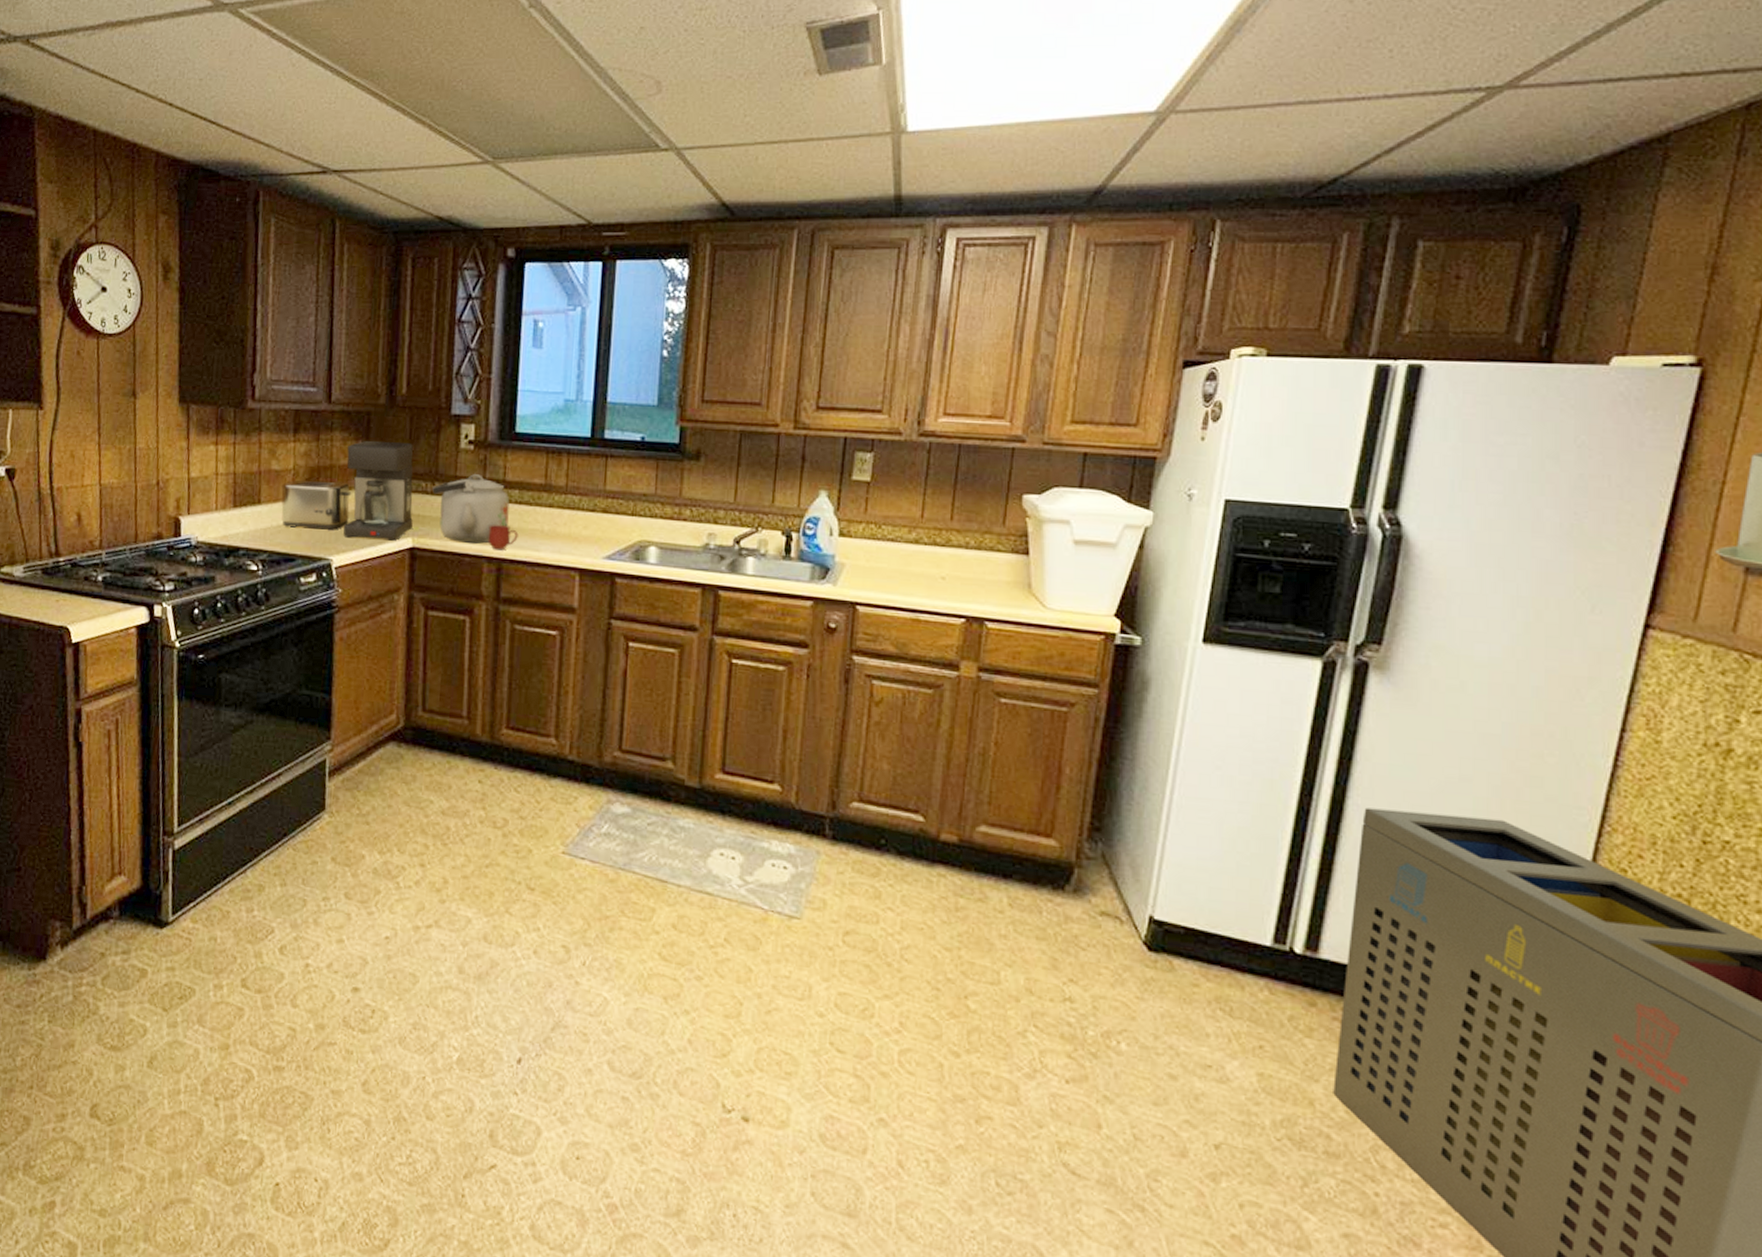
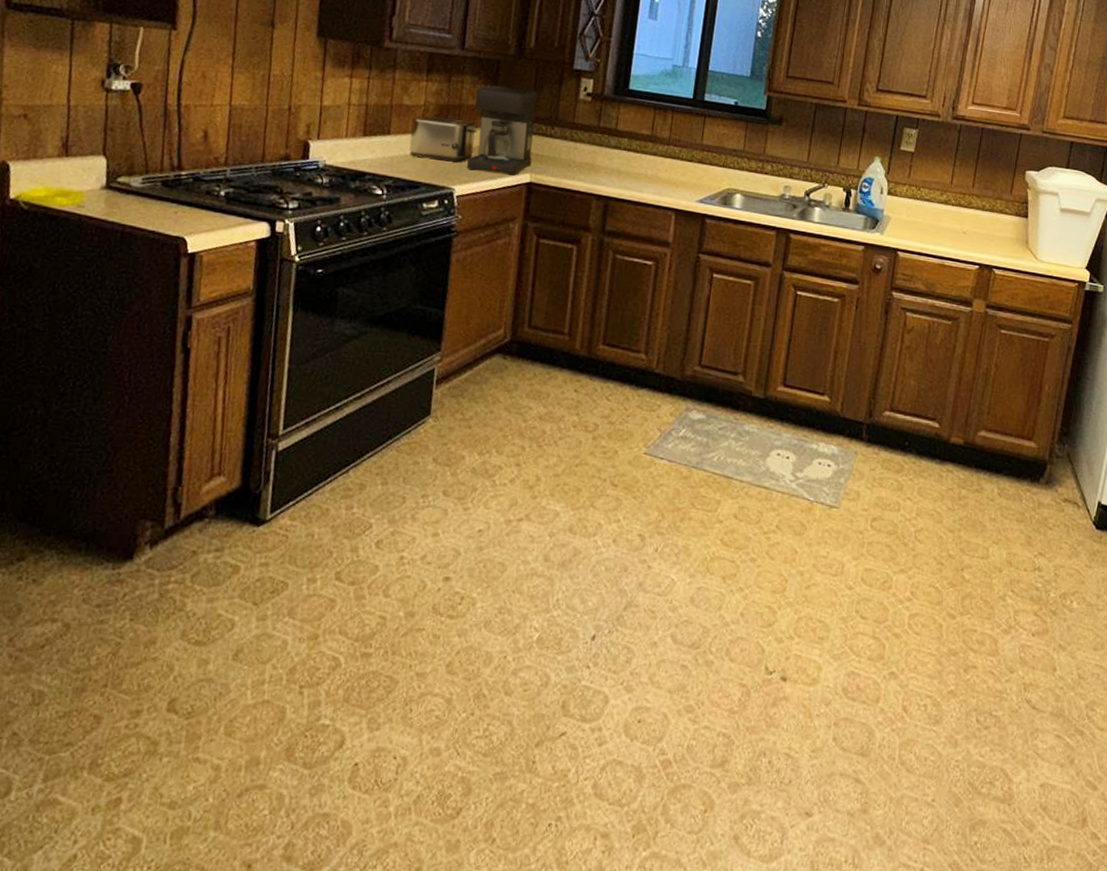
kettle: present [432,474,510,544] -> none [551,122,620,184]
mug: present [488,525,519,549] -> none [598,167,625,189]

